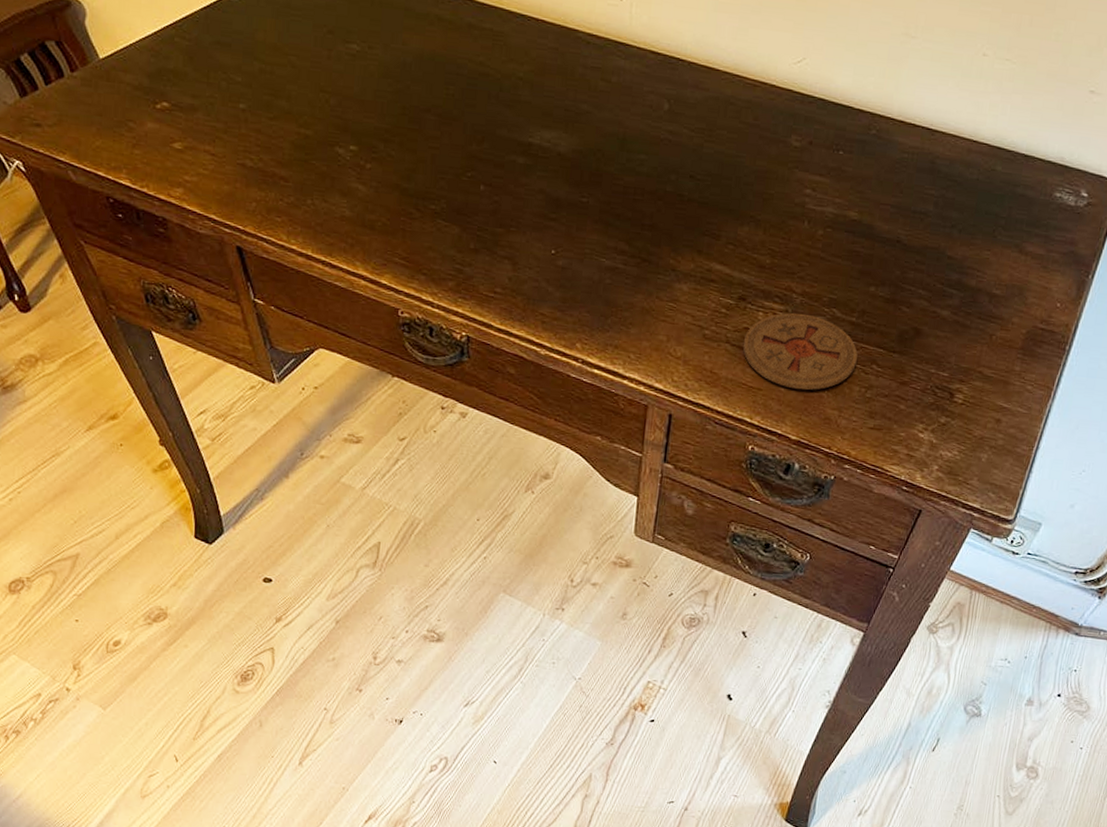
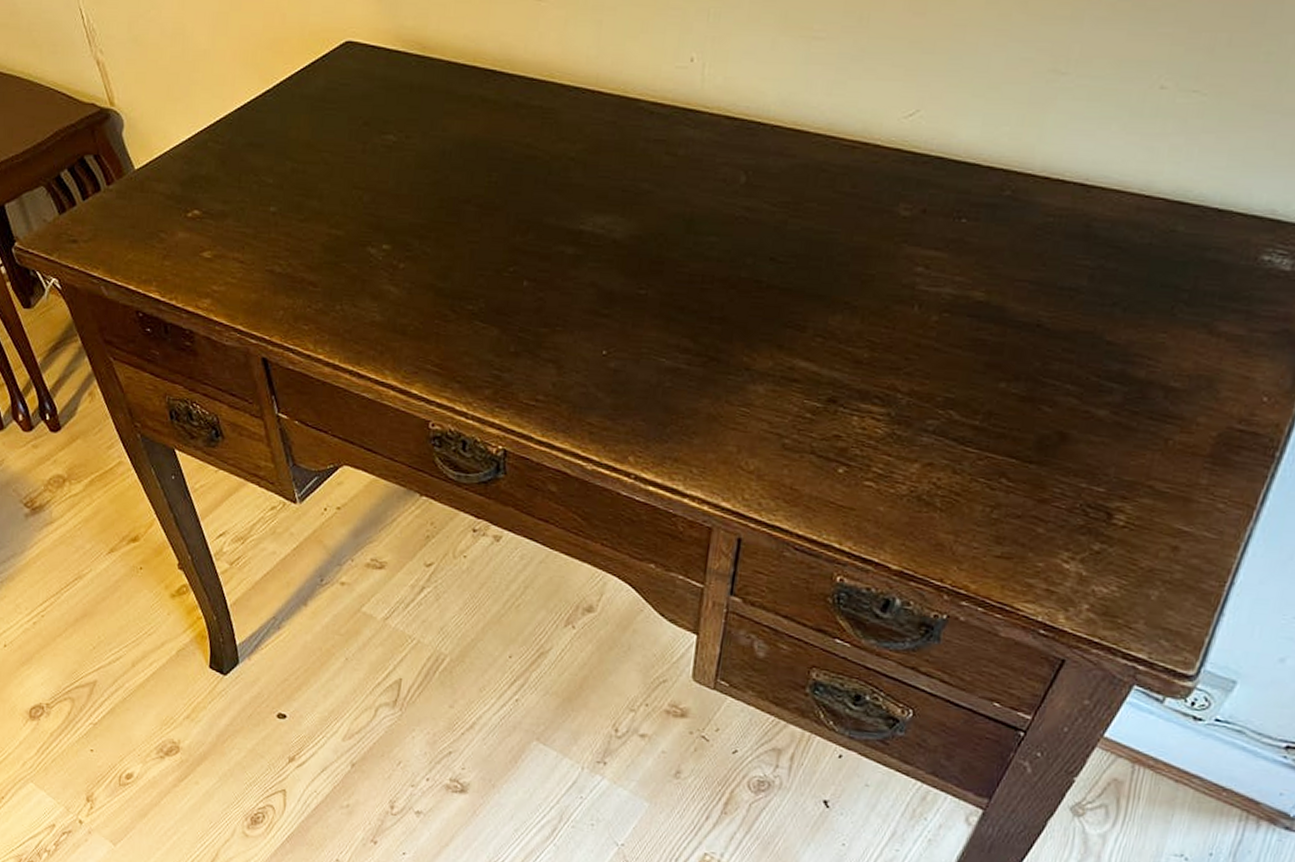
coaster: present [742,312,858,391] -> none [831,416,982,510]

